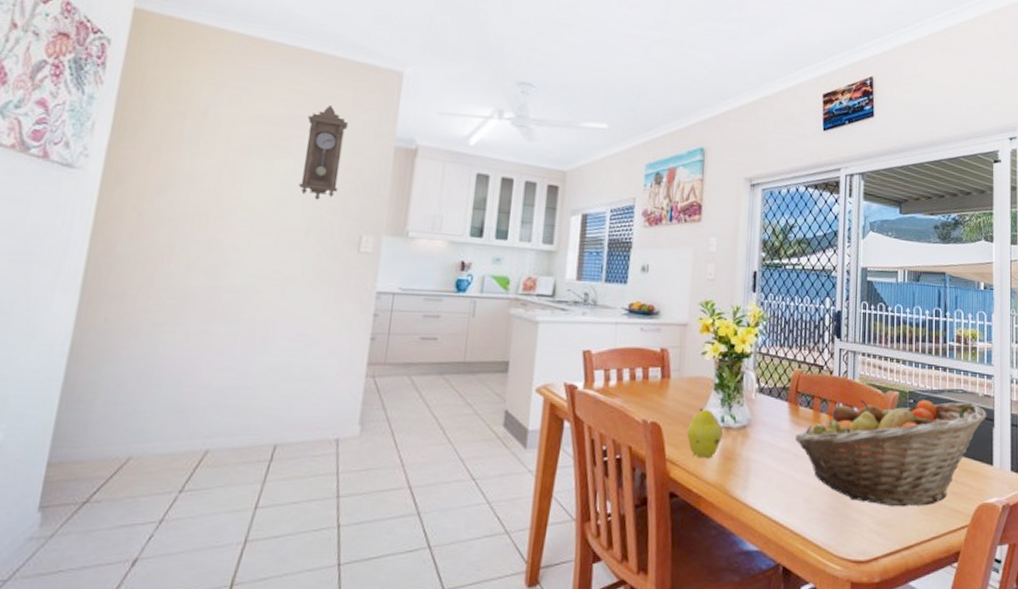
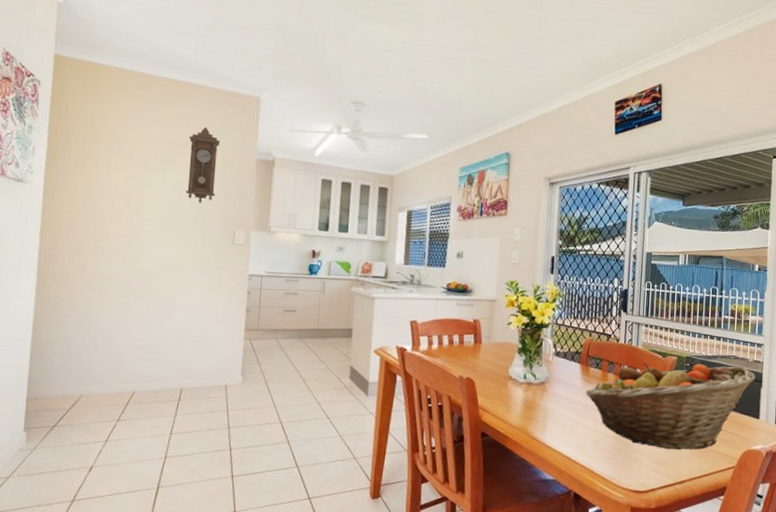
fruit: present [687,408,723,459] -> none [495,367,525,407]

